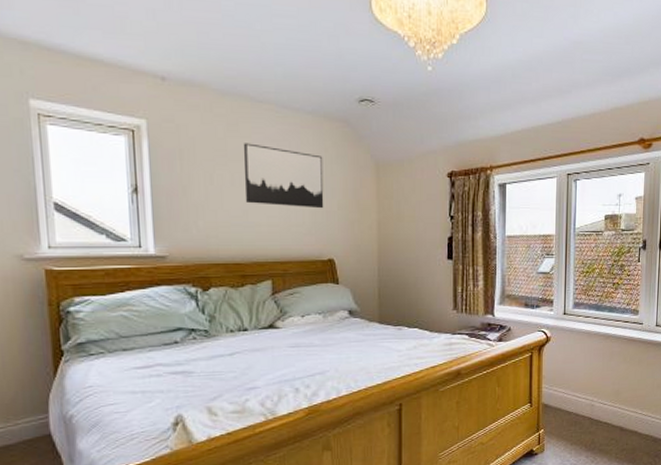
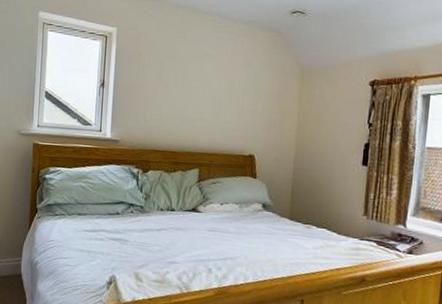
wall art: present [243,143,324,209] -> none [184,48,254,109]

